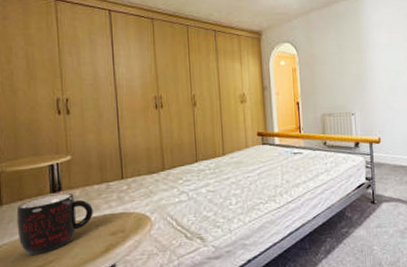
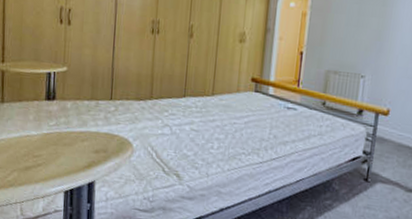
mug: present [16,192,93,256] -> none [14,101,81,157]

